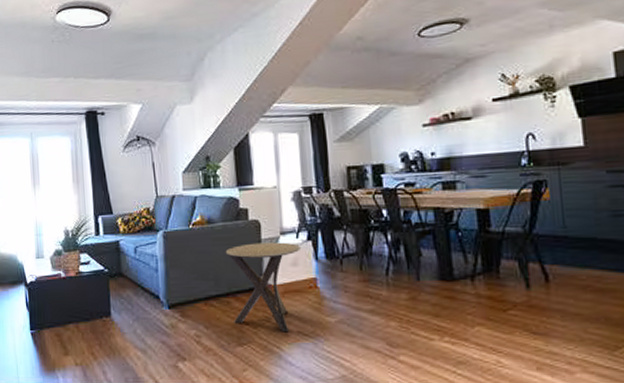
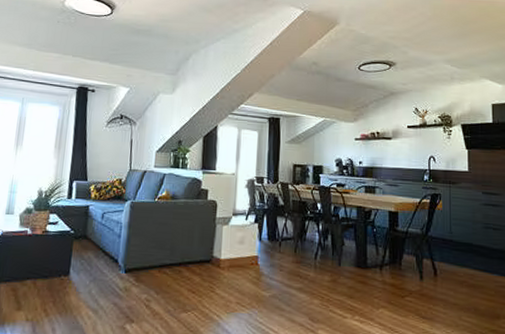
side table: present [225,242,300,333] -> none [182,220,248,303]

